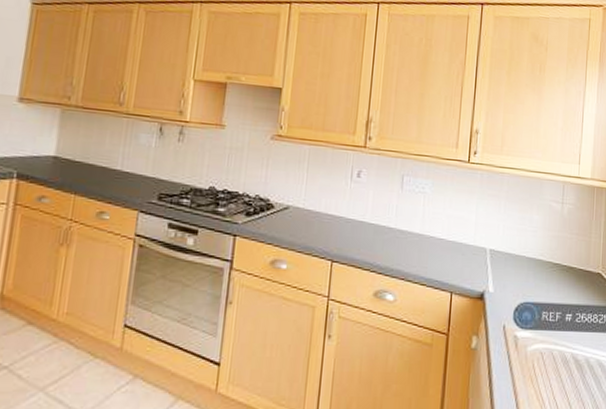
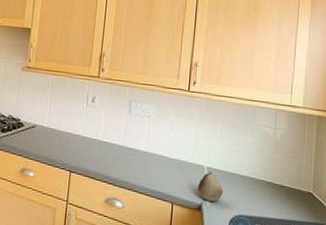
fruit: none [479,253,508,288] -> present [197,171,223,202]

